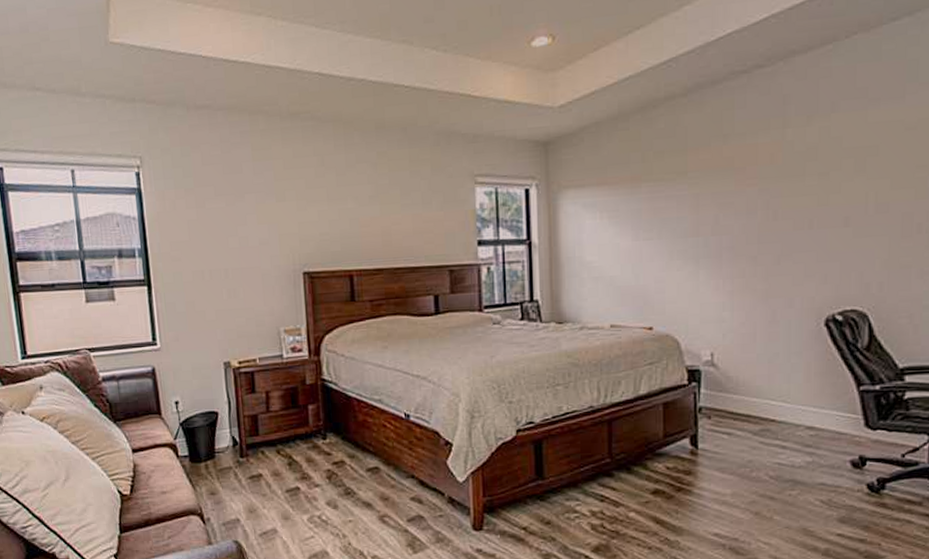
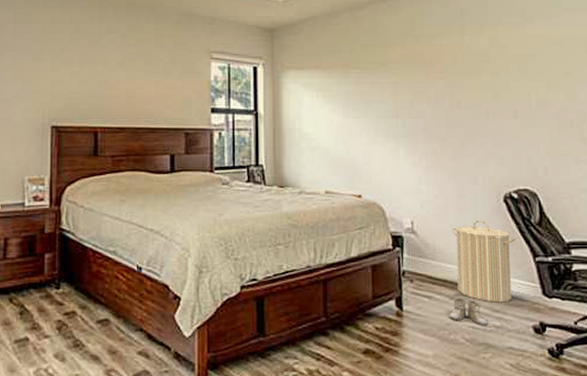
boots: none [751,432,797,462] -> present [449,297,488,326]
laundry hamper: none [759,348,836,437] -> present [452,220,515,303]

